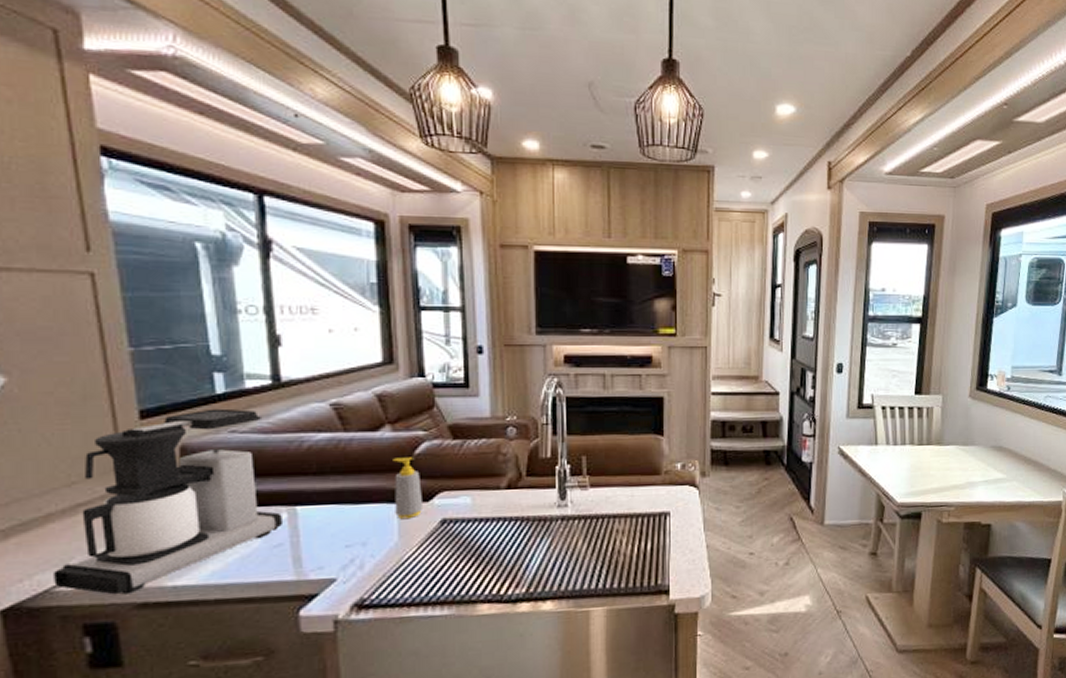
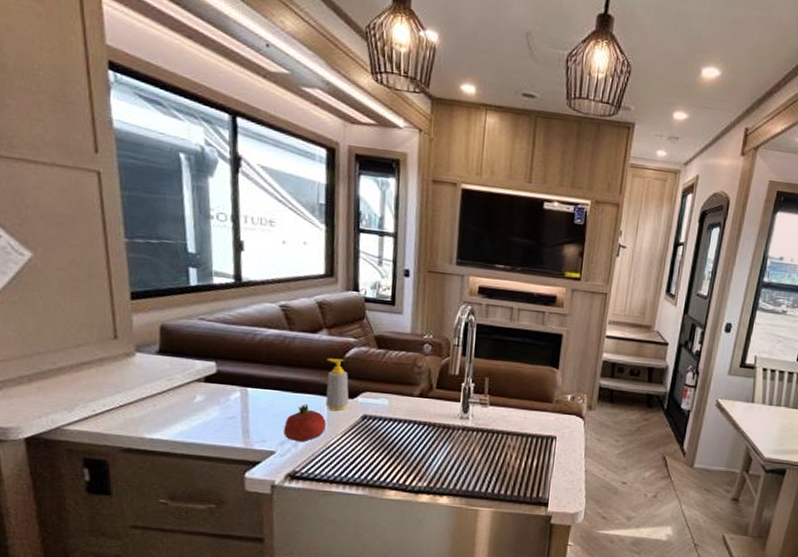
coffee maker: present [54,408,282,595] -> none [63,297,236,440]
fruit: none [345,517,397,563] -> present [283,404,326,442]

